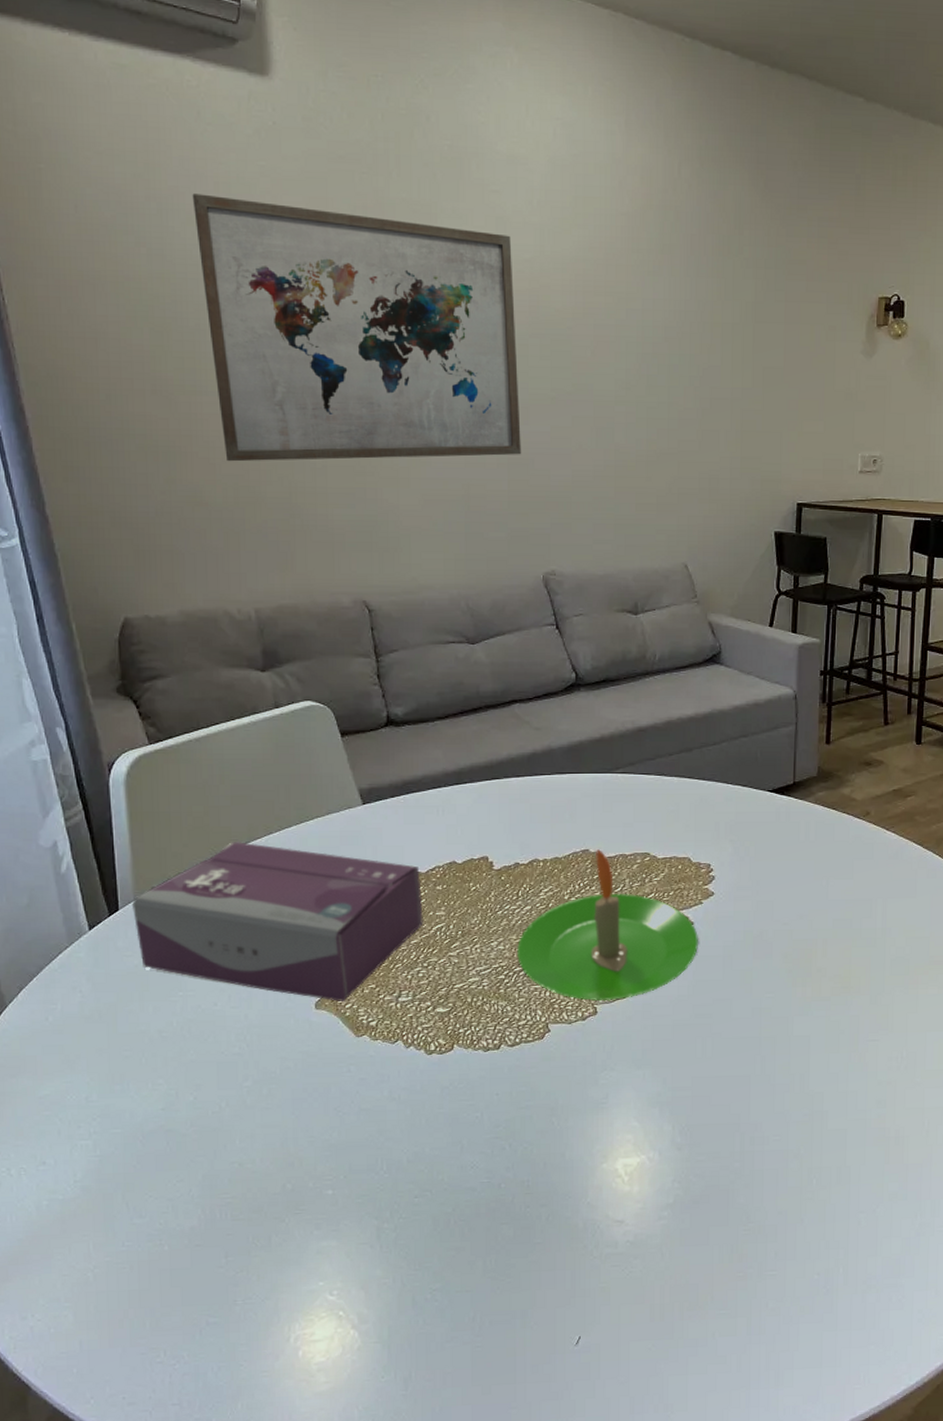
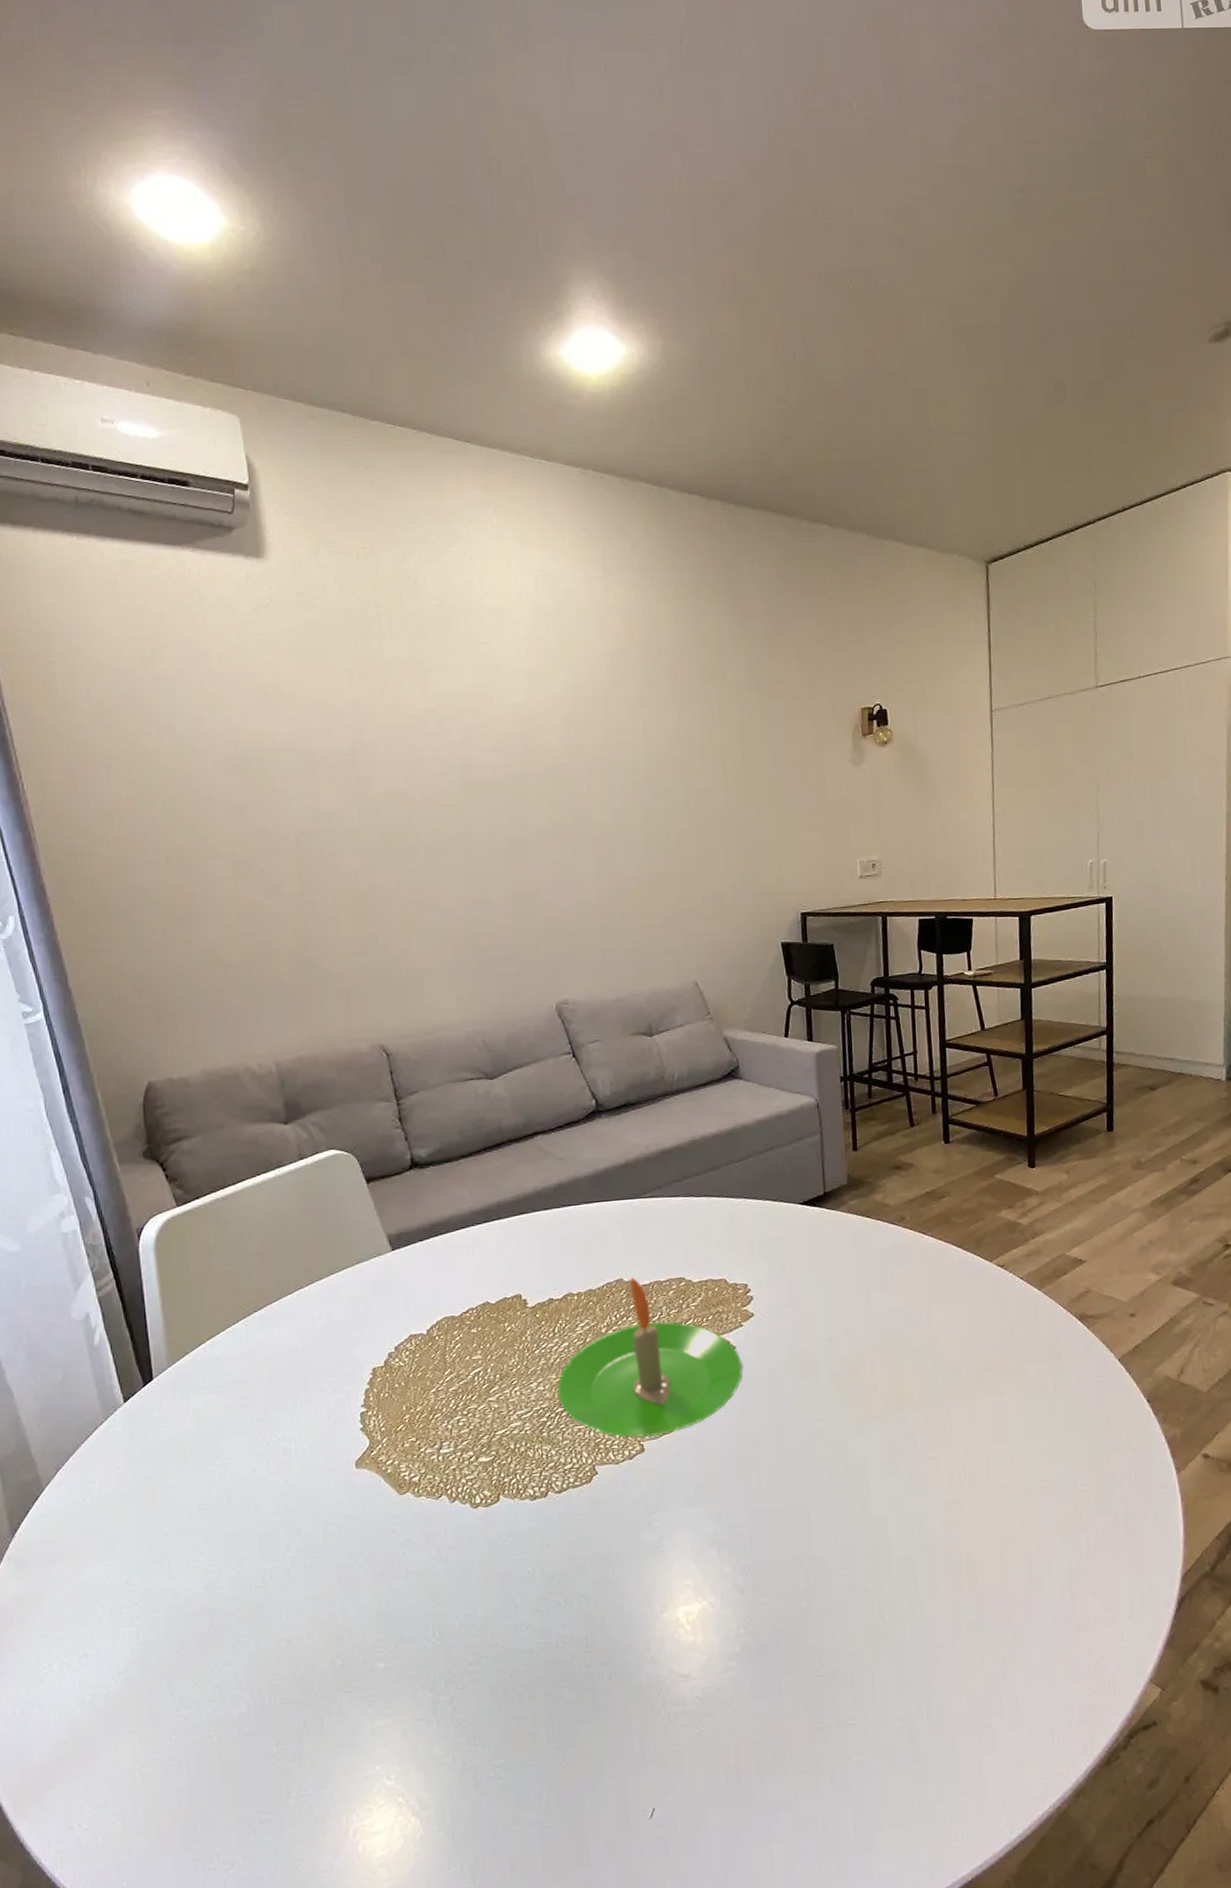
tissue box: present [131,842,423,1001] -> none [165,1299,460,1459]
wall art: present [192,193,521,462] -> none [197,671,526,921]

